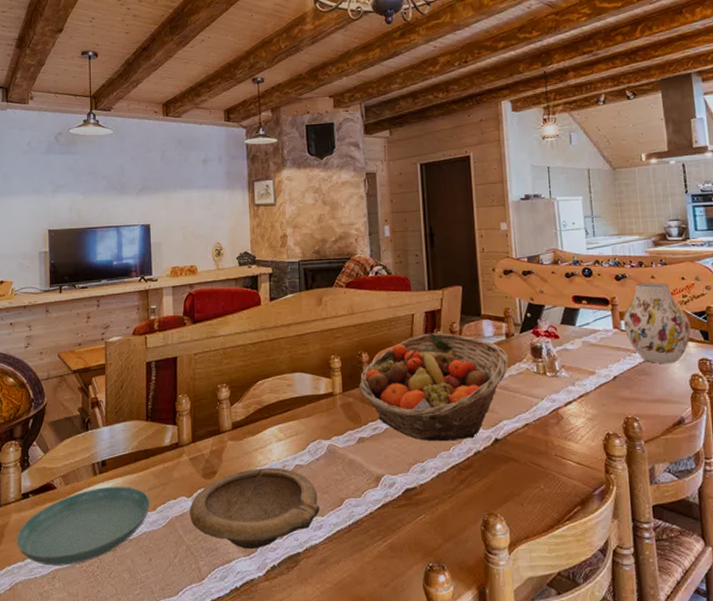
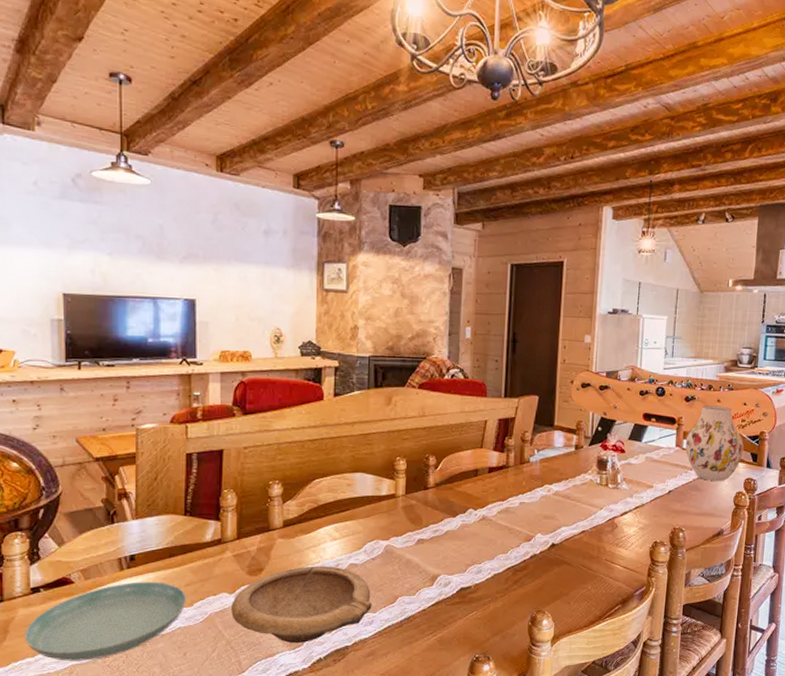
fruit basket: present [359,333,509,442] -> none [423,440,575,545]

